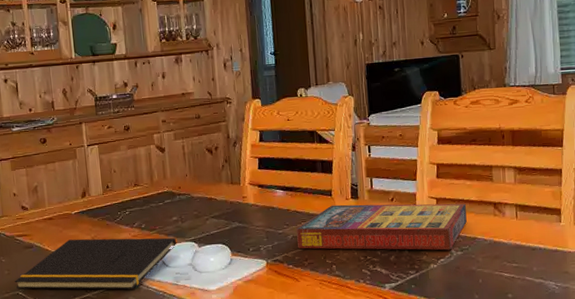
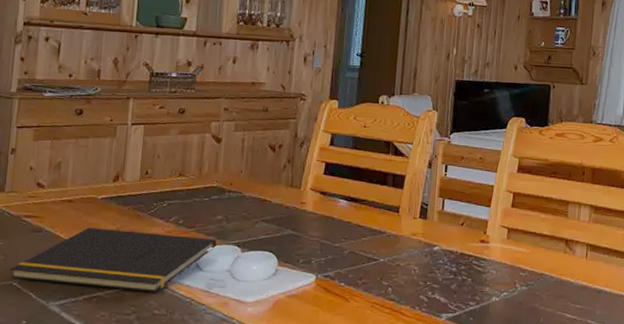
game compilation box: present [295,203,467,250] -> none [353,223,537,284]

